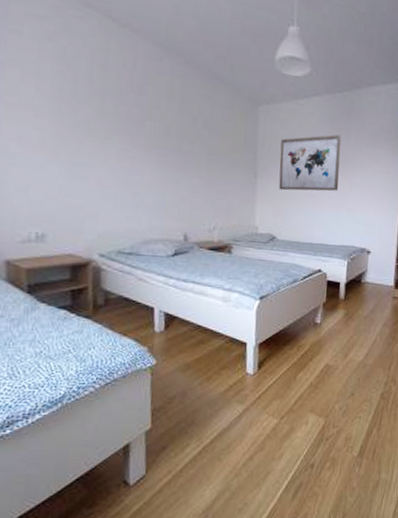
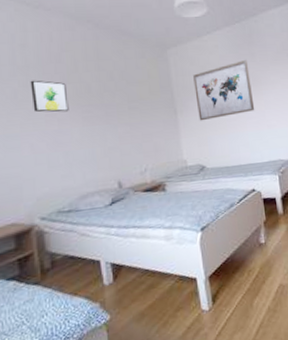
wall art: none [105,108,145,151] -> present [30,80,69,113]

